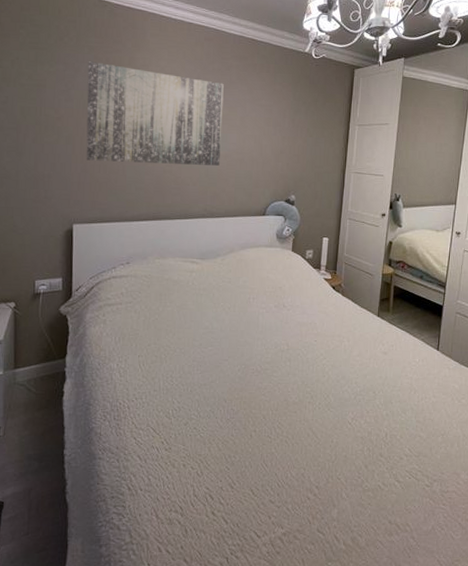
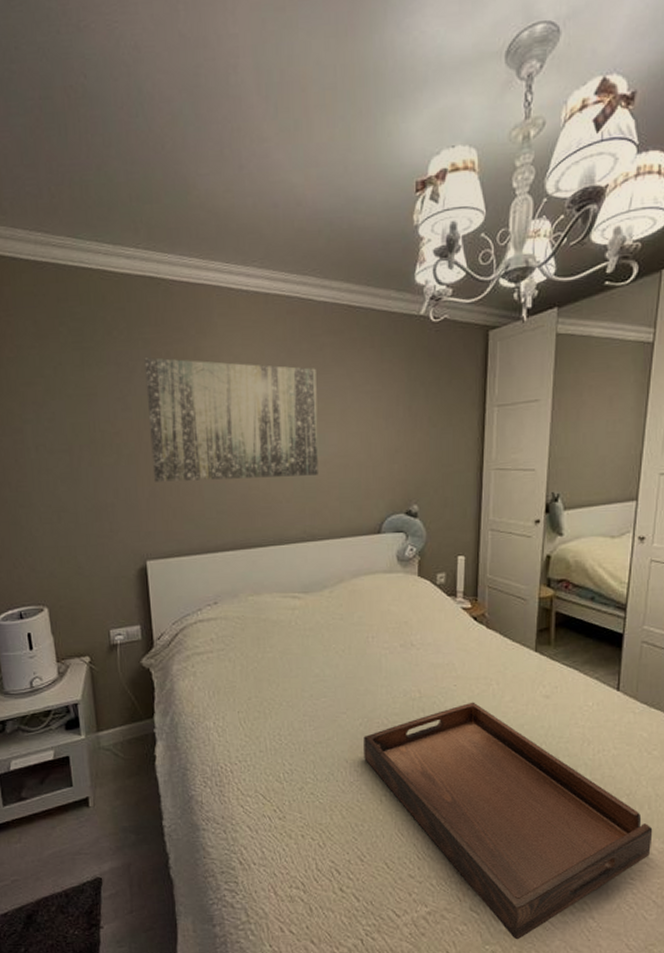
serving tray: none [240,355,460,557] -> present [363,702,653,940]

